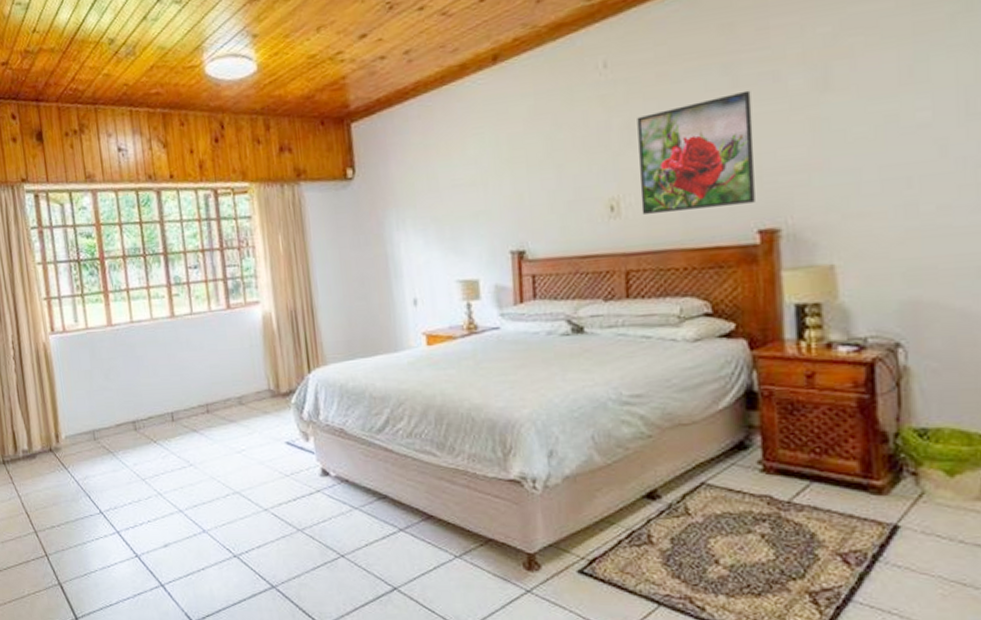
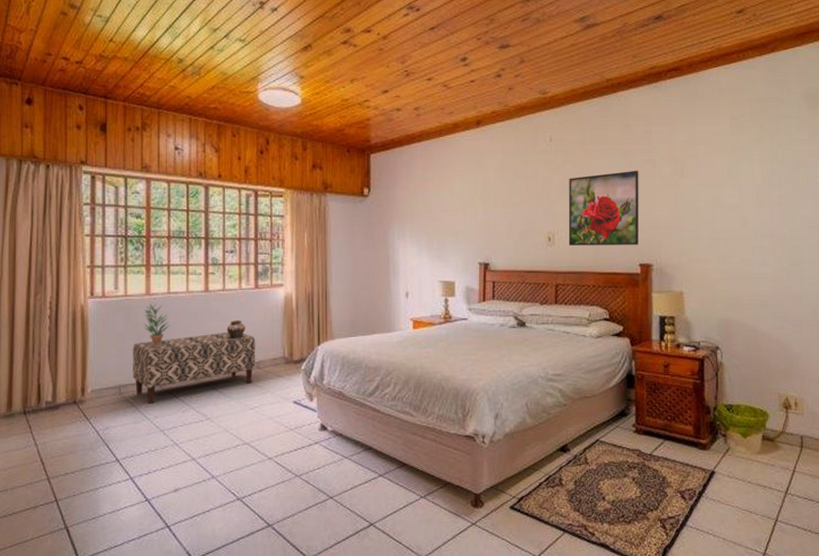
bench: none [101,363,237,450] -> present [133,332,256,404]
potted plant: none [108,335,137,384] -> present [144,303,169,346]
ceramic vessel: none [197,348,228,374] -> present [223,320,250,341]

